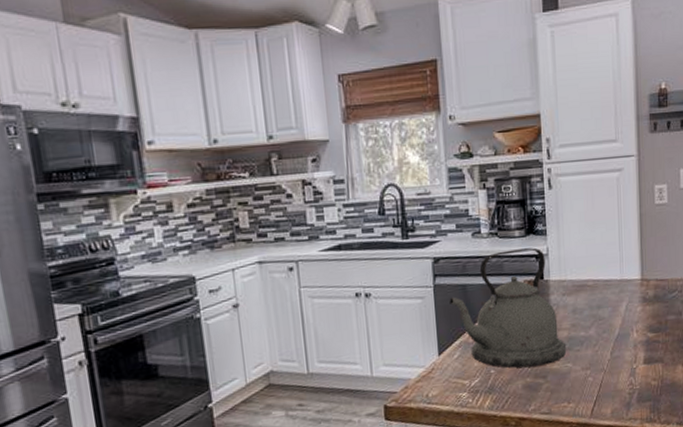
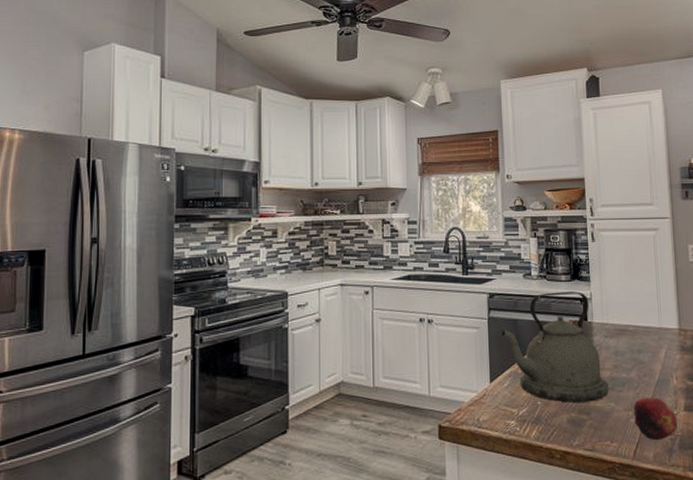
fruit: none [592,352,636,397] -> present [633,396,677,441]

